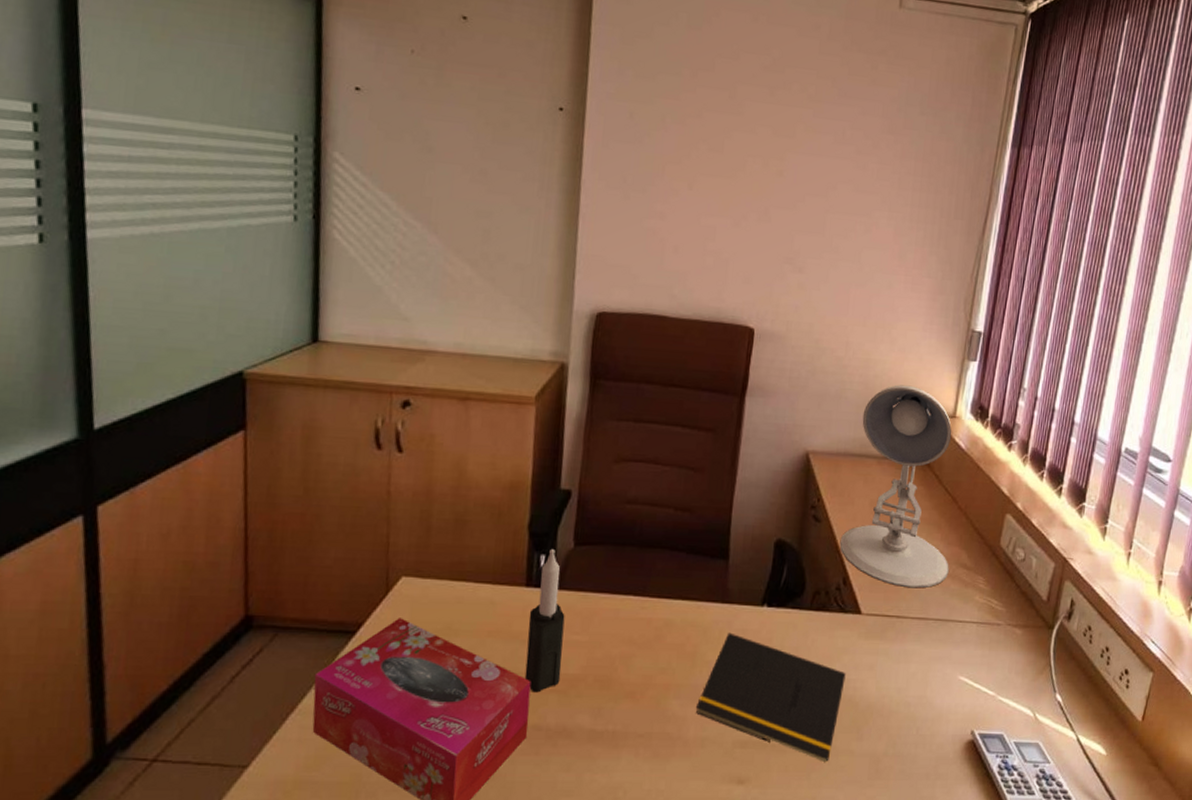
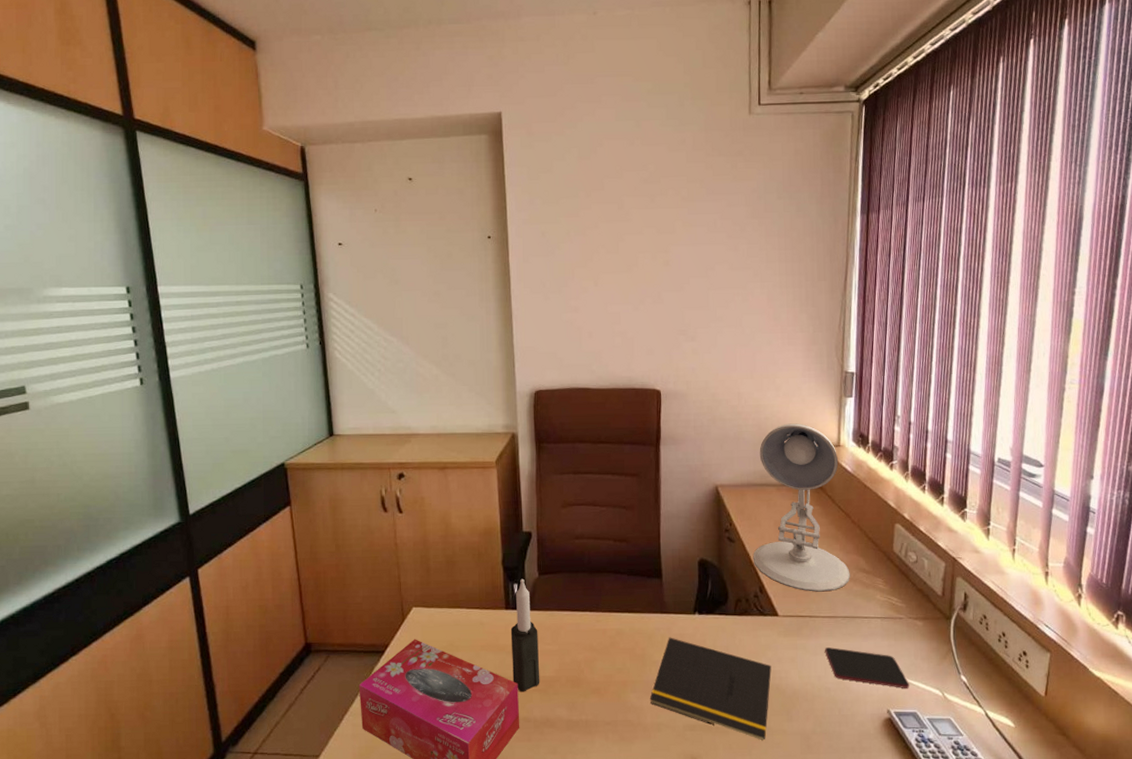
smartphone: none [909,654,999,706] -> present [825,647,909,688]

